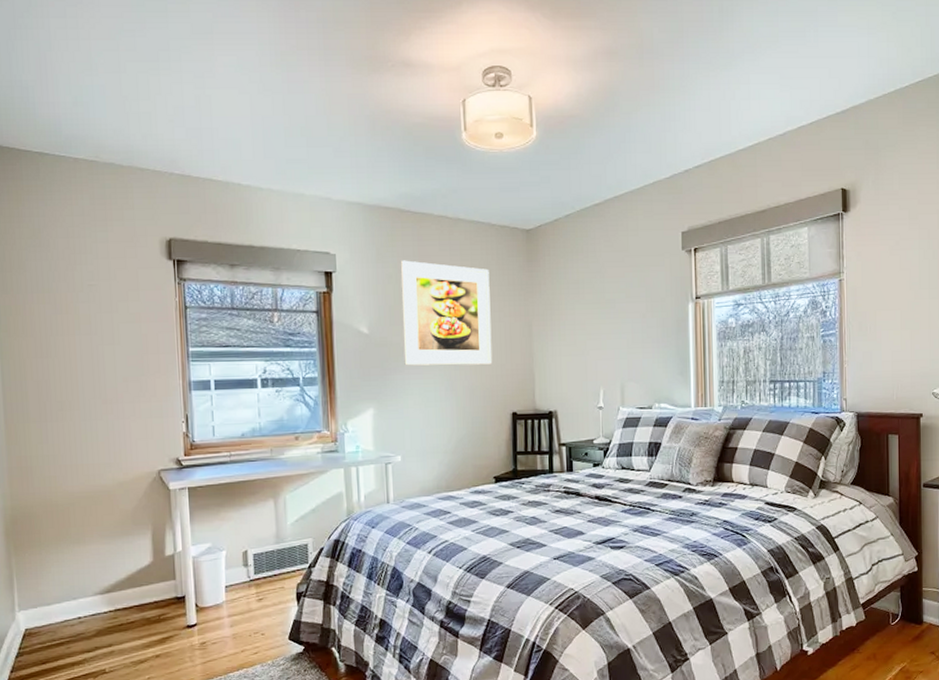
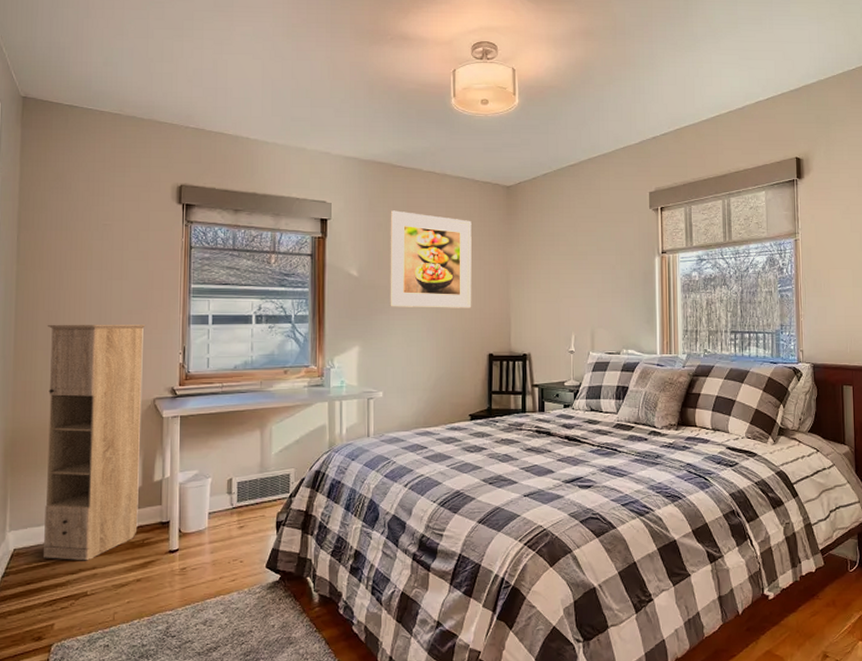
storage cabinet: none [37,392,153,639] -> present [44,324,146,561]

